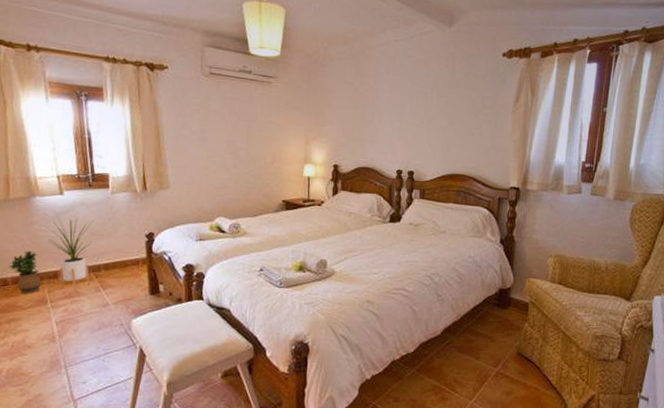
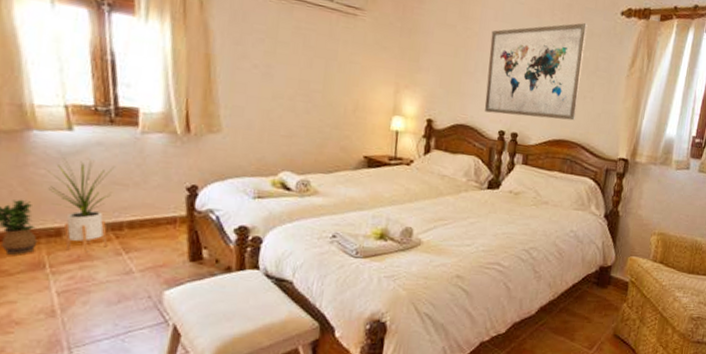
wall art: none [382,68,472,156] -> present [484,23,588,121]

